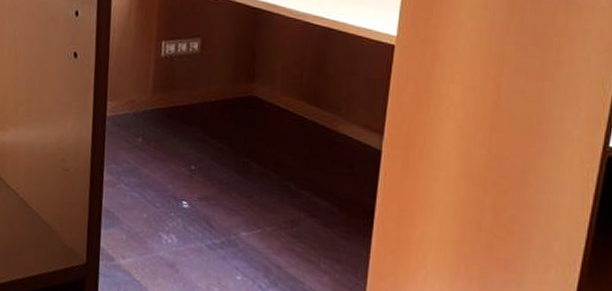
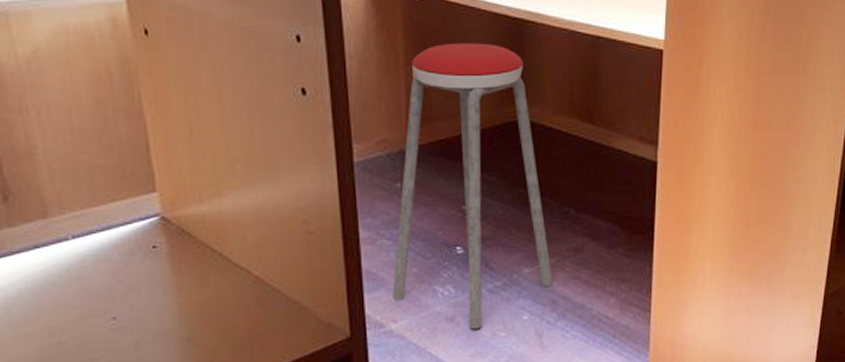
music stool: none [124,25,268,280] -> present [392,43,553,329]

